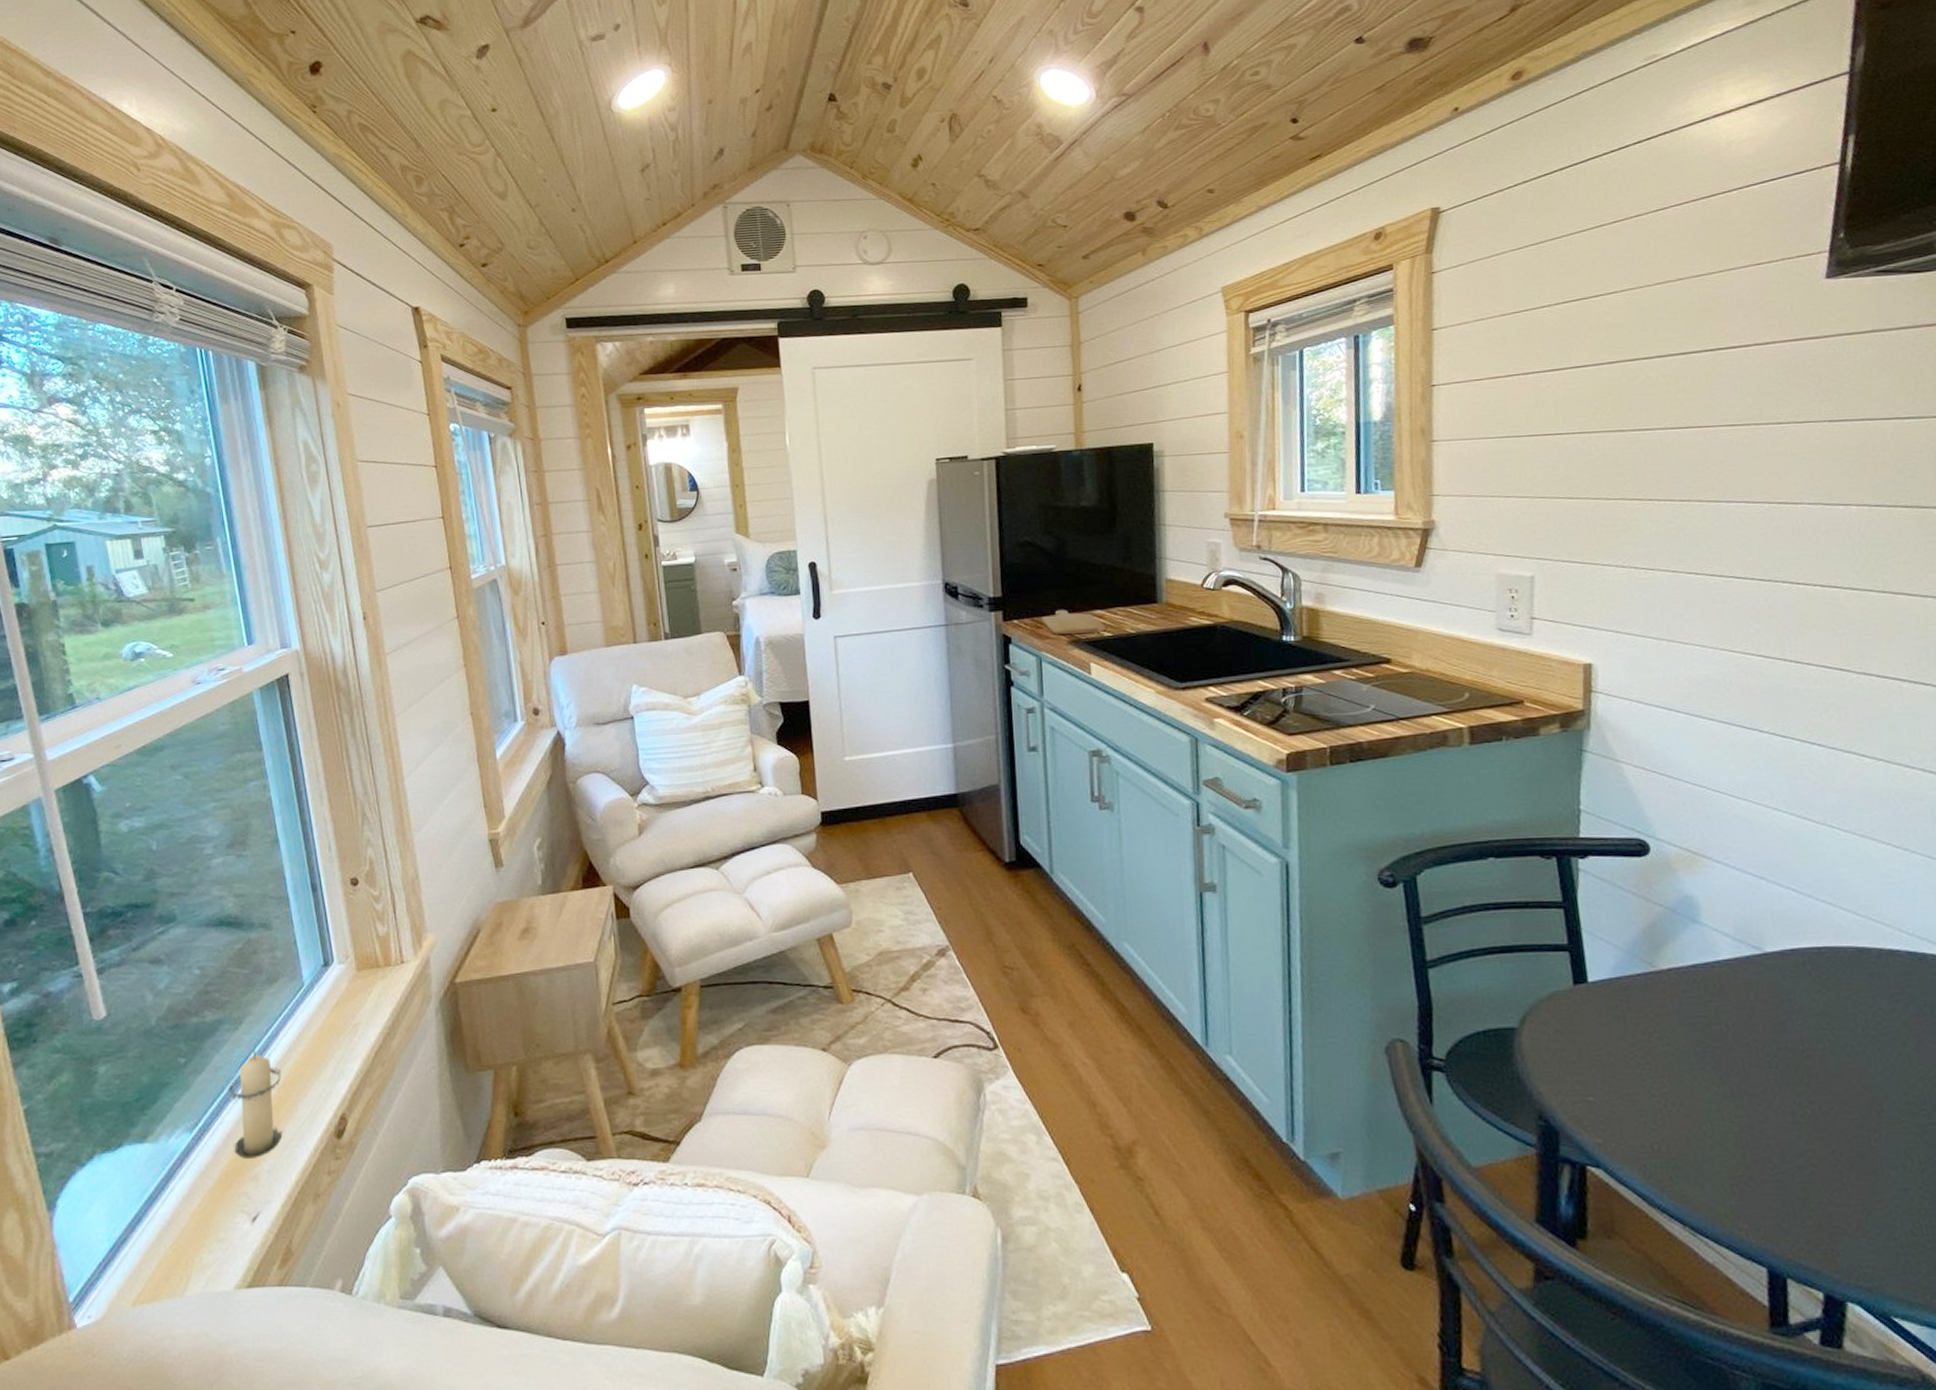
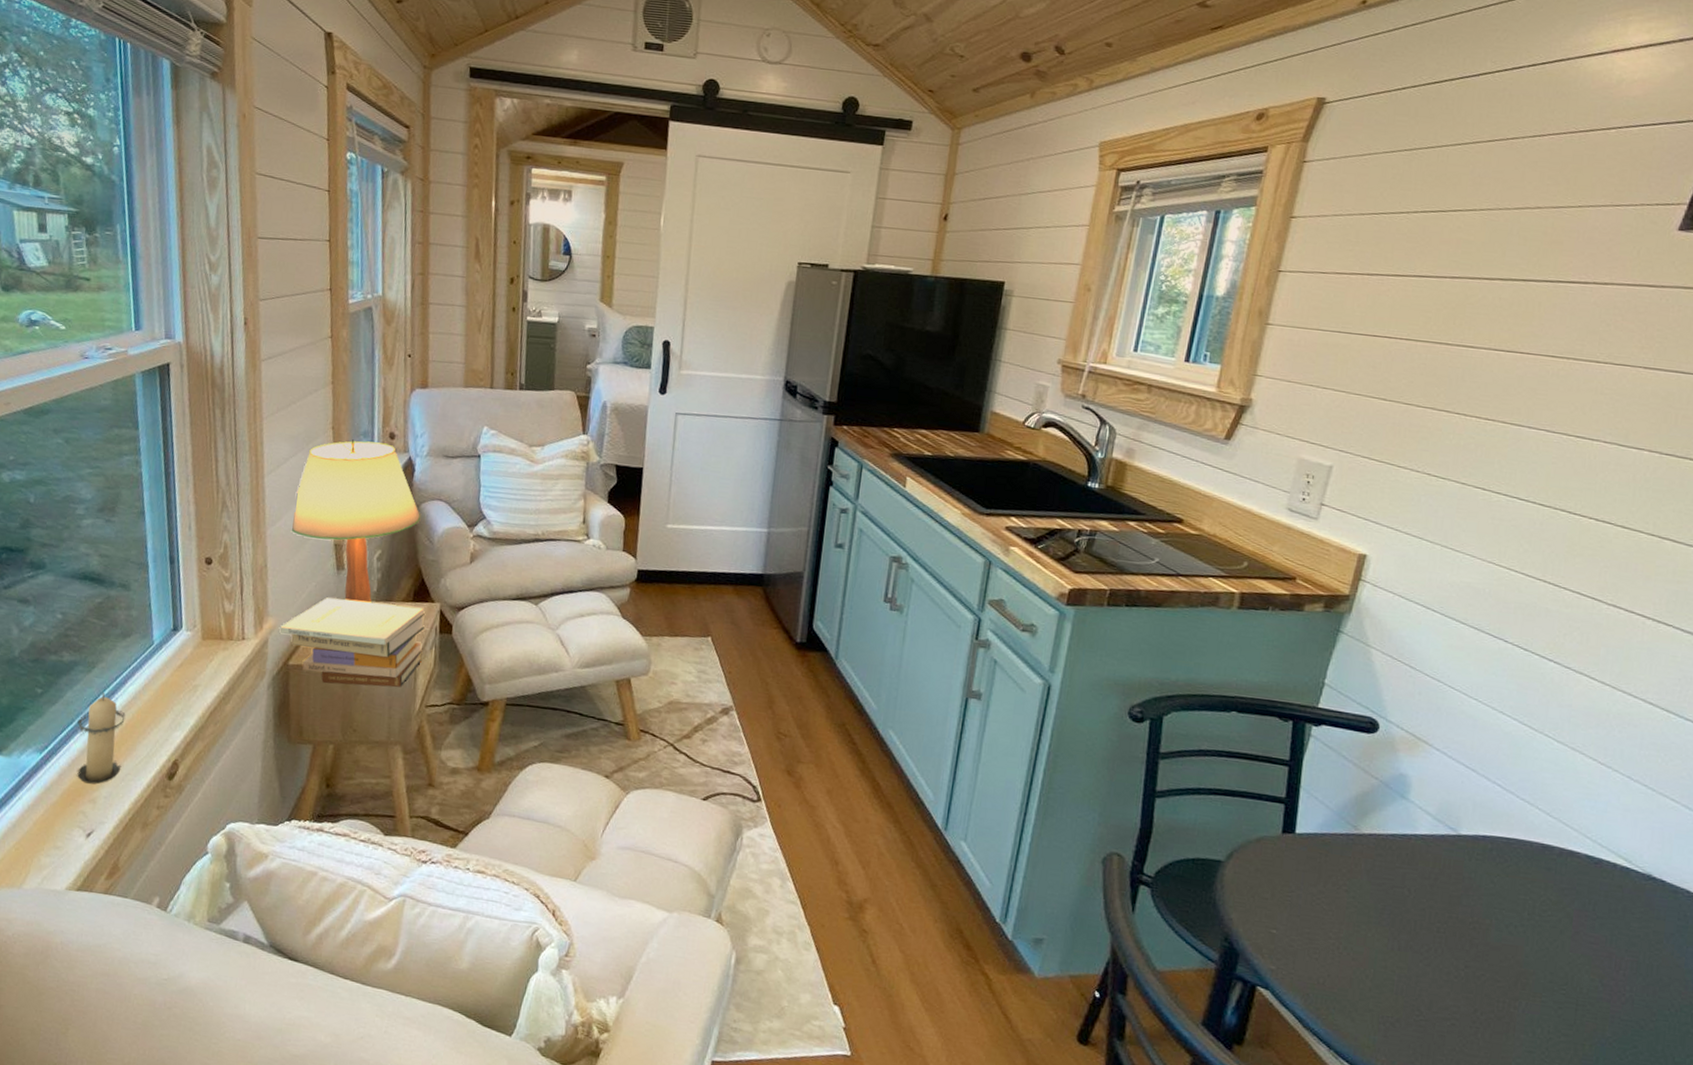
table lamp: none [438,721,579,901] -> present [289,439,421,603]
books: none [441,894,601,998] -> present [280,597,426,688]
chopping board: present [1041,610,1107,634] -> none [869,423,929,451]

